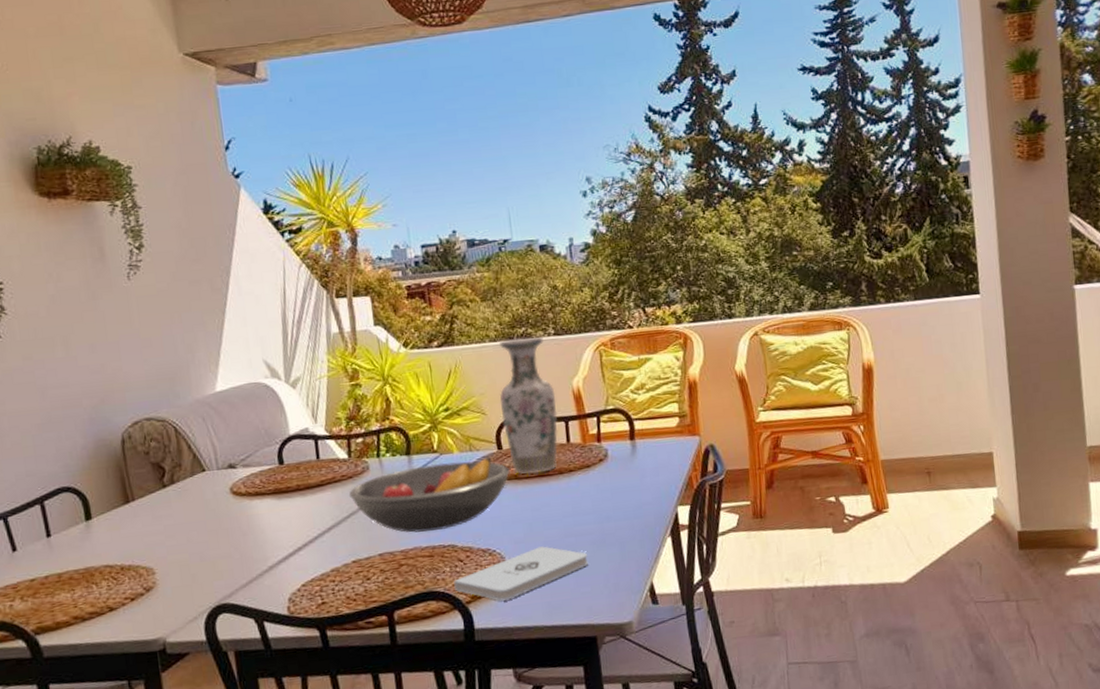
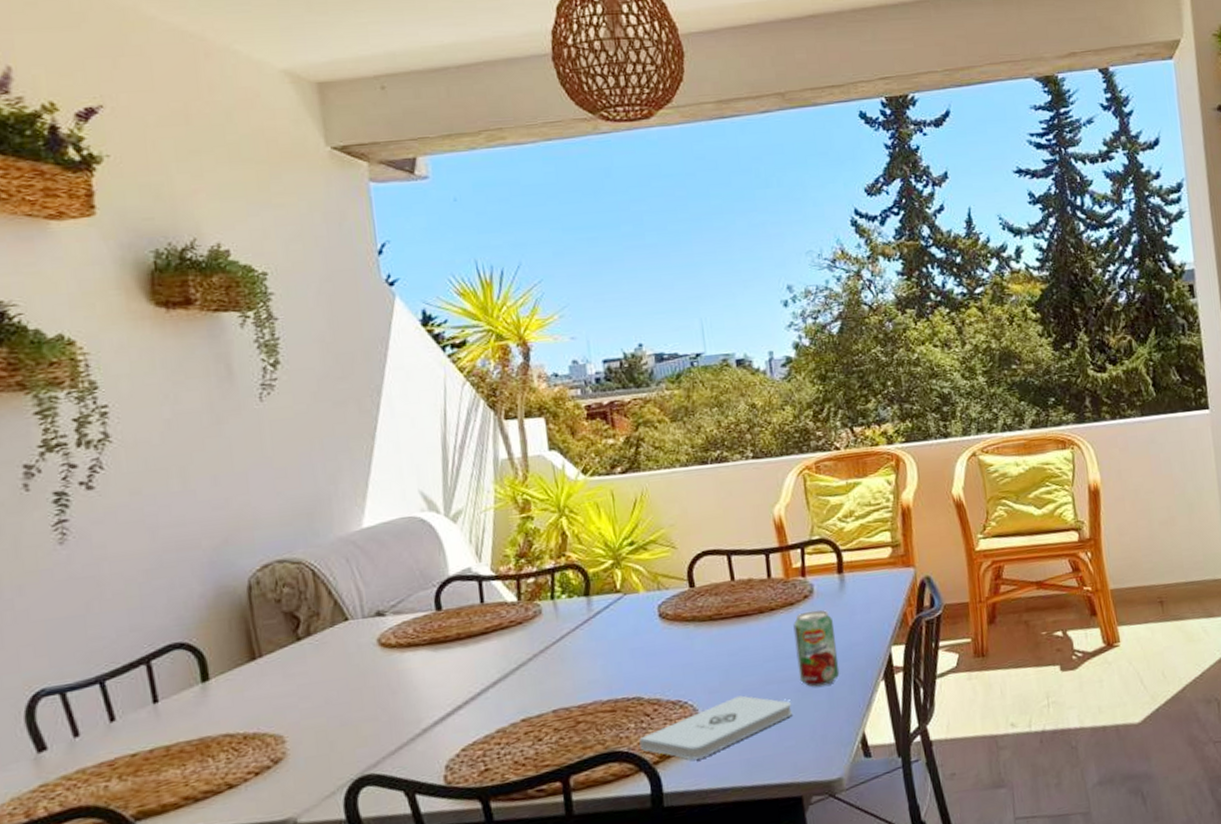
fruit bowl: present [348,456,510,533] -> none [517,595,704,685]
vase: present [499,337,558,475] -> none [691,460,758,616]
beverage can: none [589,472,631,541] -> present [793,609,840,687]

